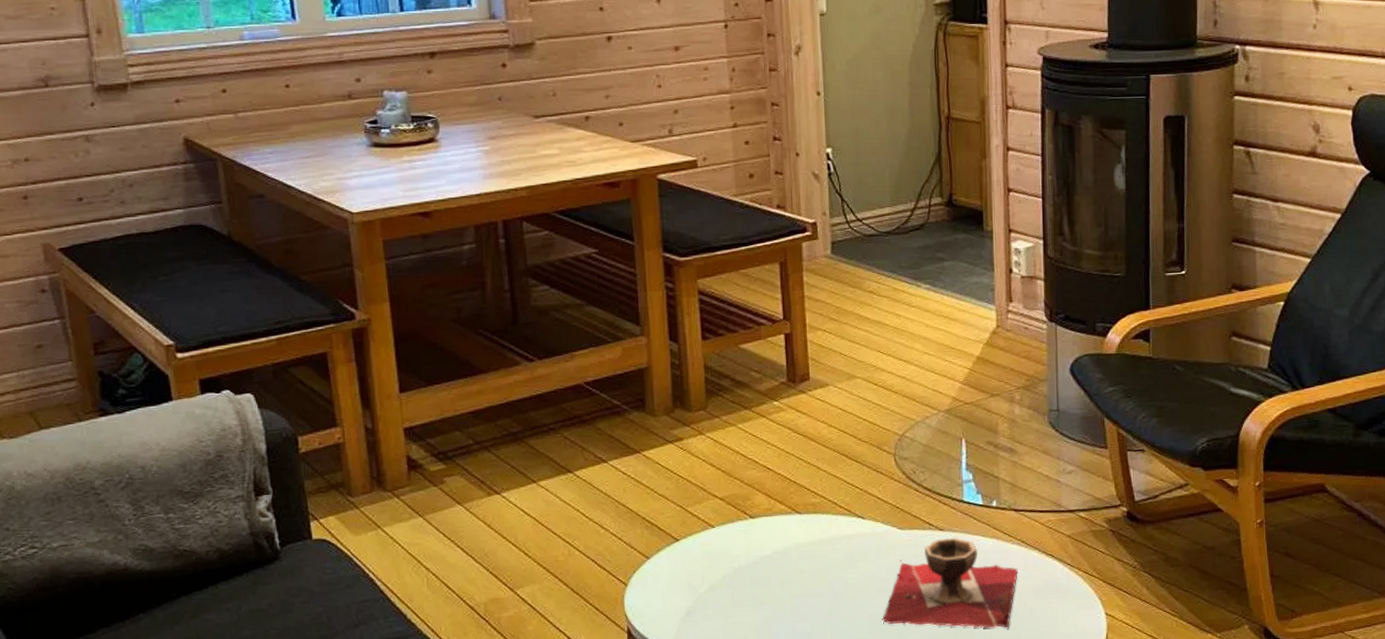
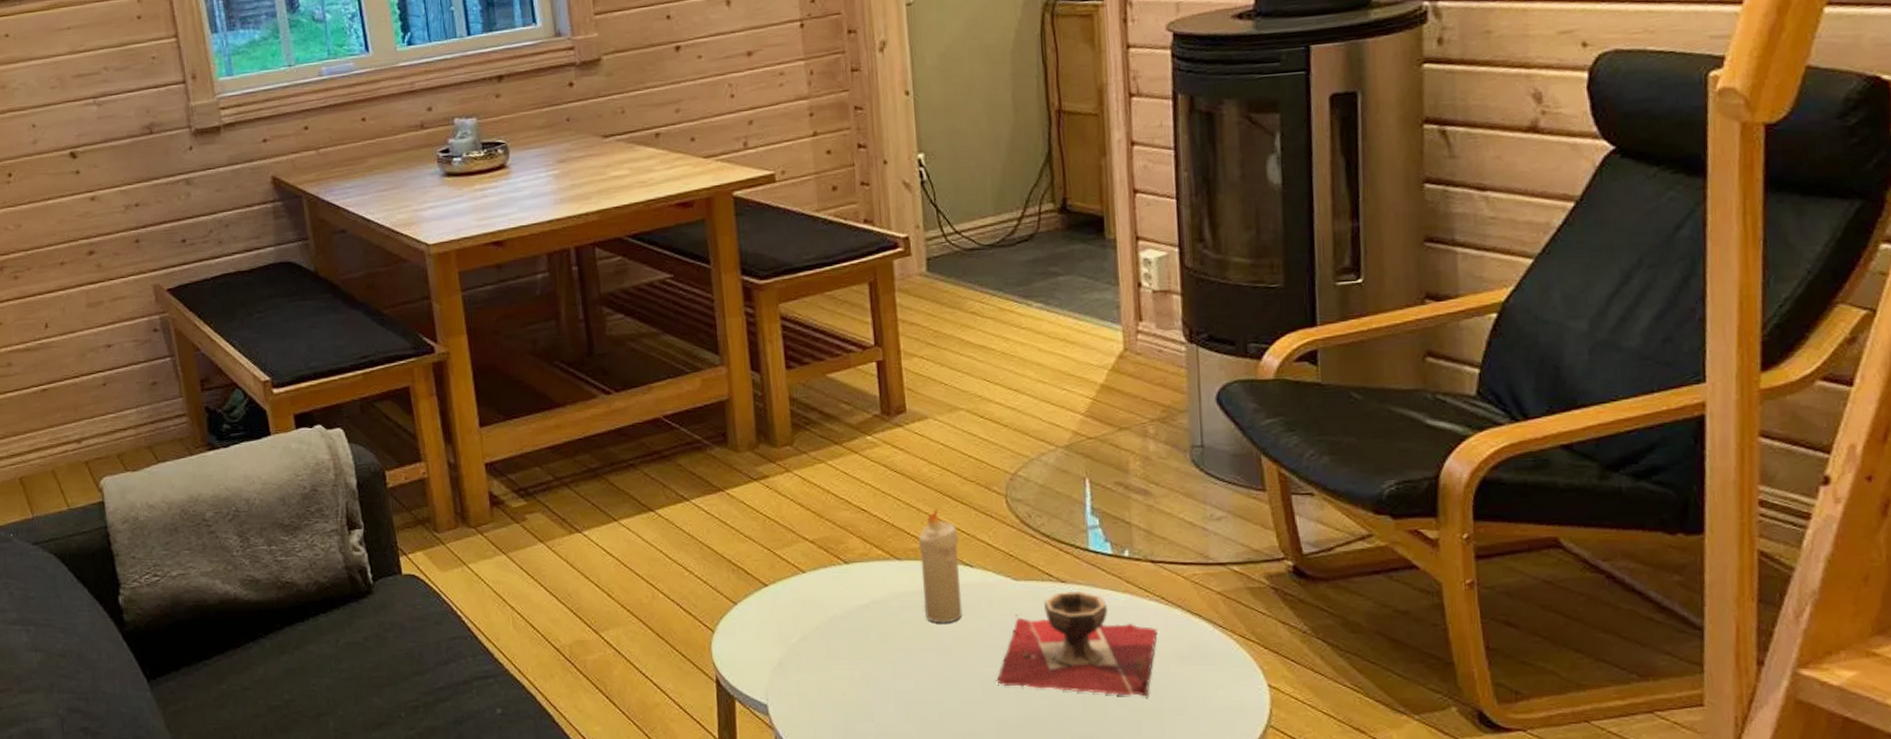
candle: none [817,467,854,570] -> present [918,509,963,623]

